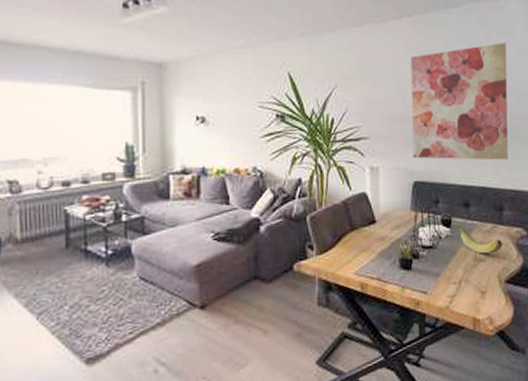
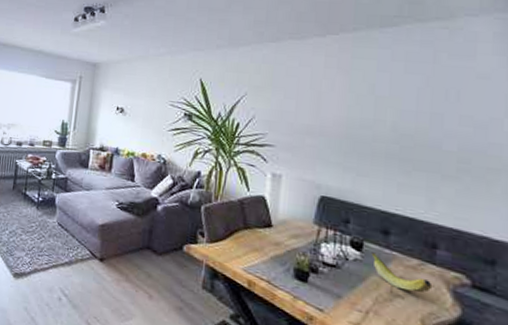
wall art: present [410,42,509,160] -> none [322,65,461,194]

